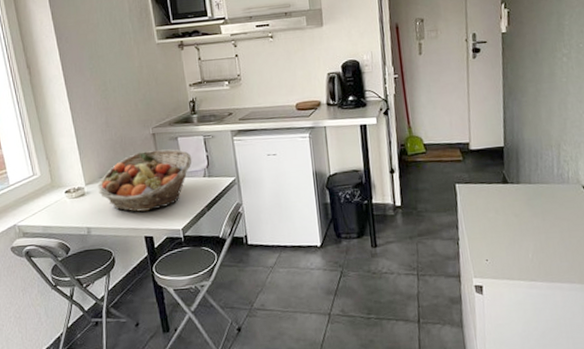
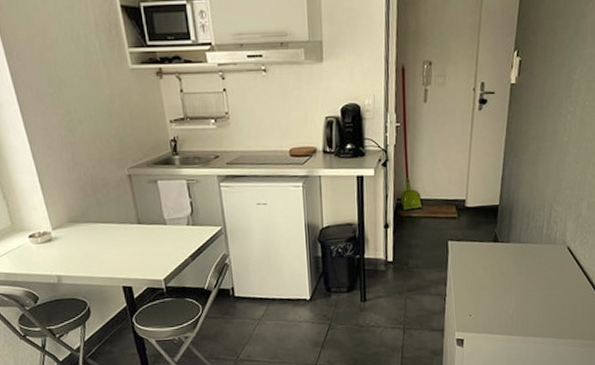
fruit basket: present [97,149,192,212] -> none [66,193,174,260]

